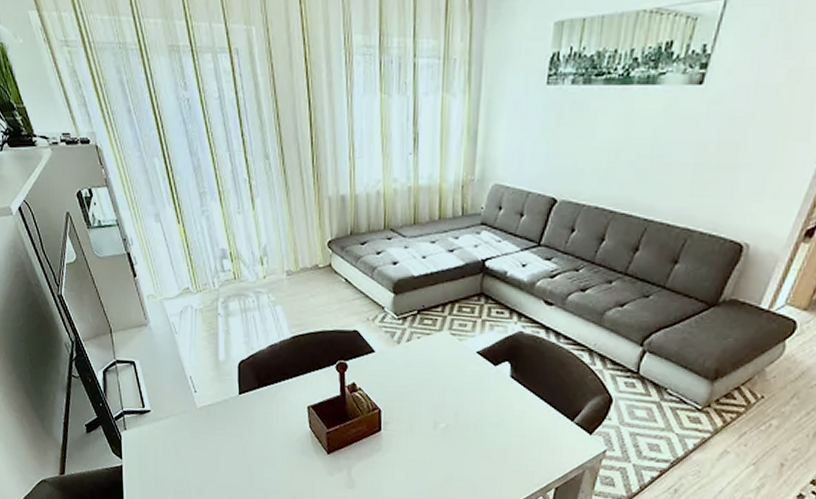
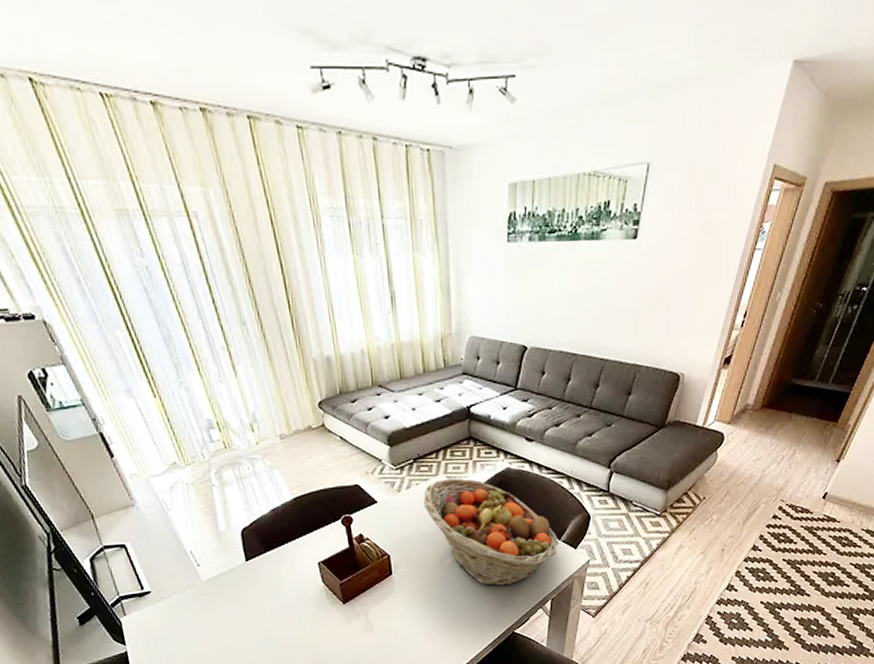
fruit basket: none [423,335,571,464] -> present [423,478,559,586]

